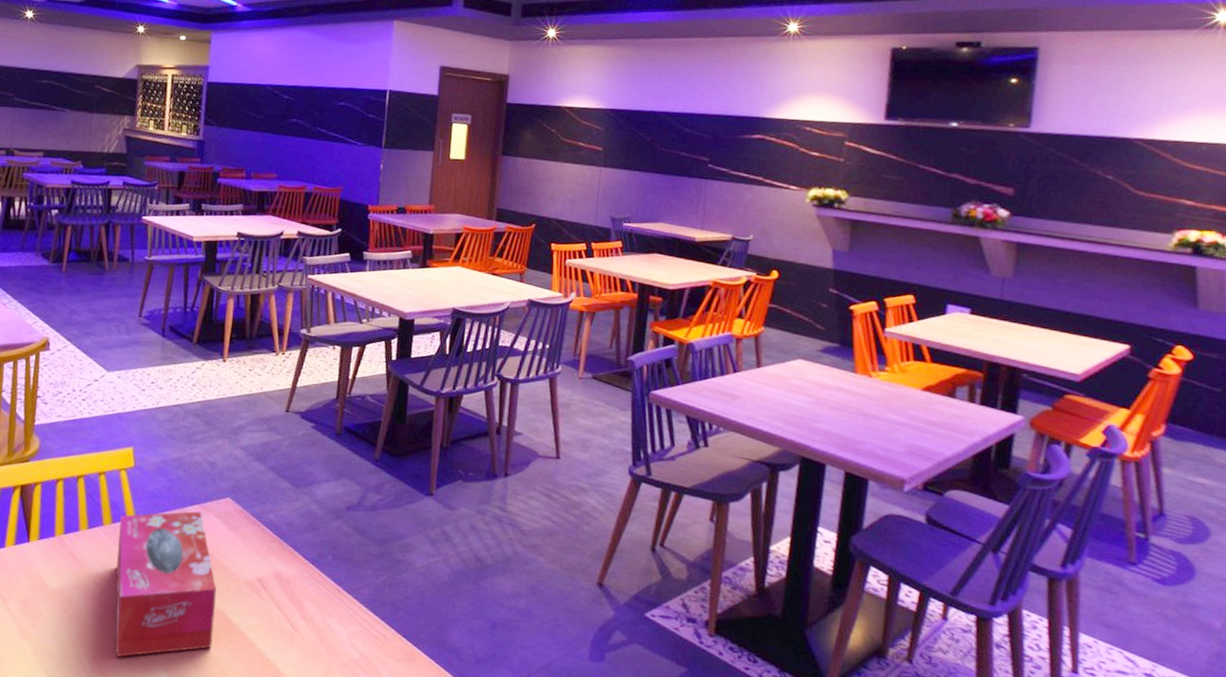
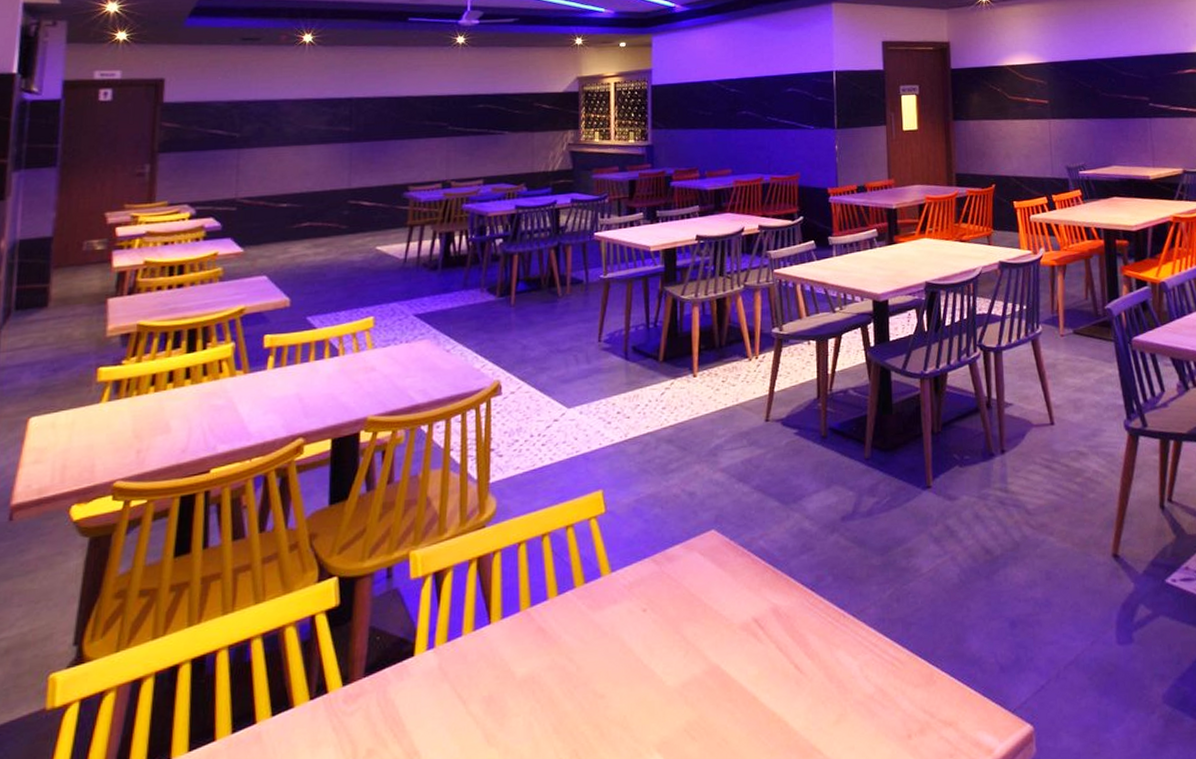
tissue box: present [114,511,217,658] -> none [593,552,710,747]

